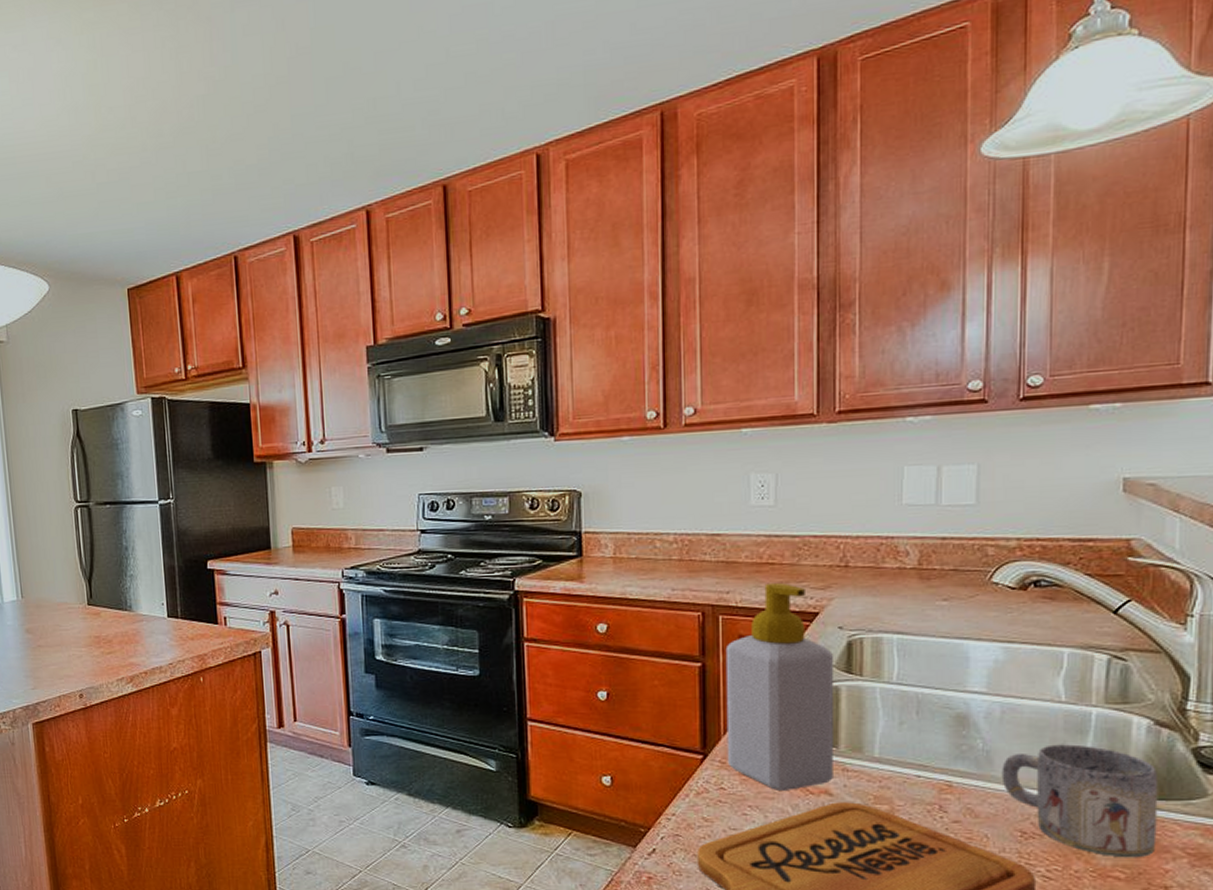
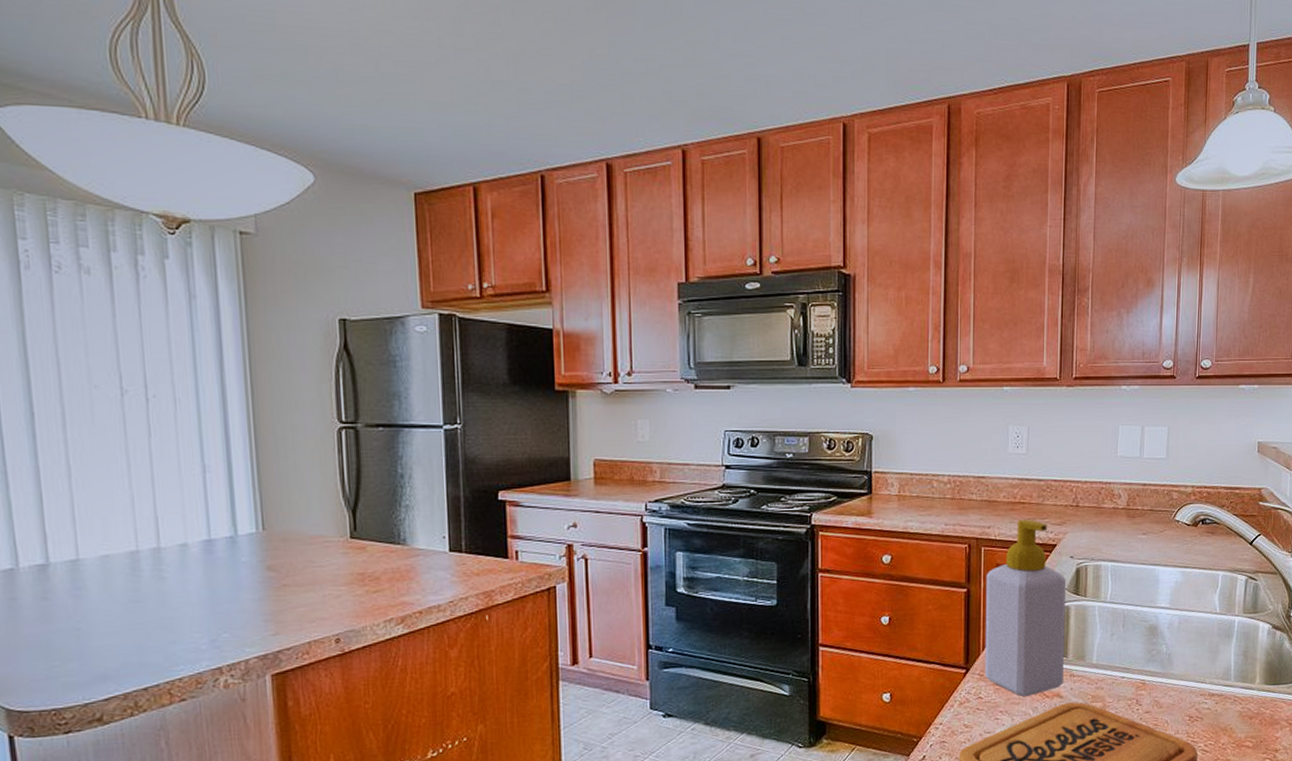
mug: present [1001,744,1159,858] -> none [1178,645,1274,731]

